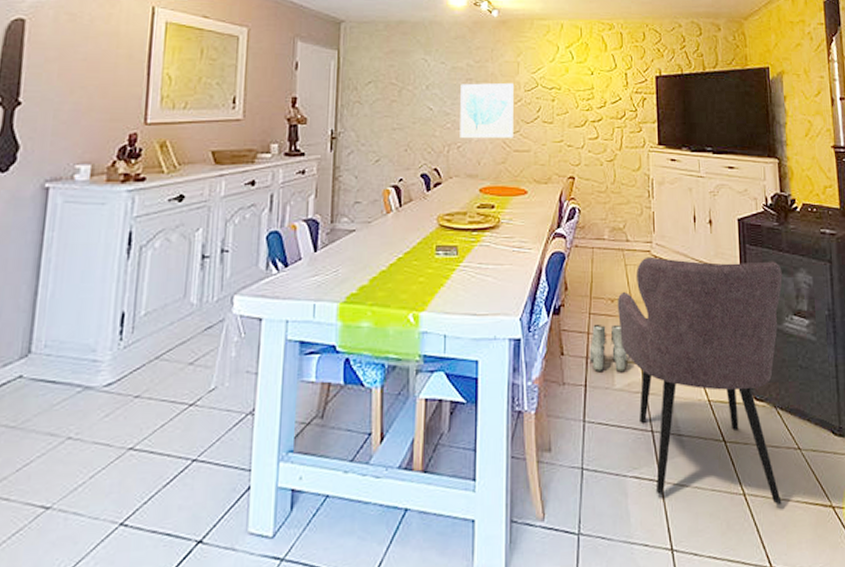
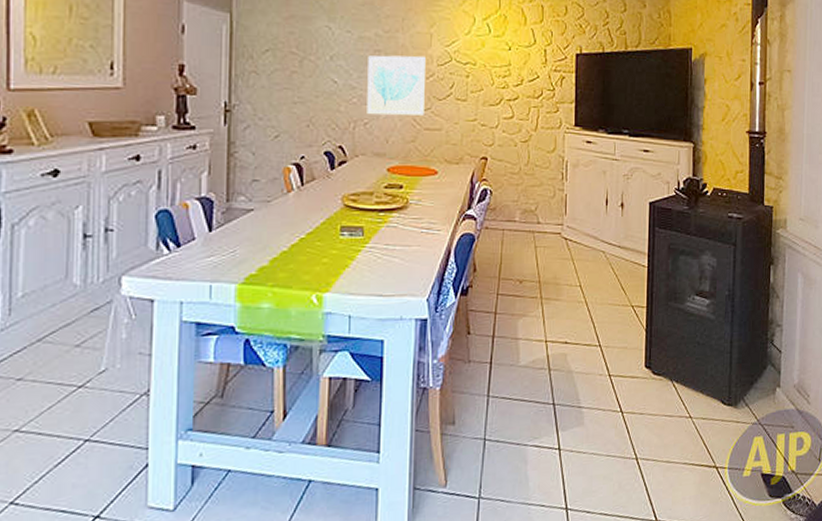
boots: present [589,324,627,372] -> none [495,304,533,349]
armchair: present [617,256,783,506] -> none [525,238,688,468]

